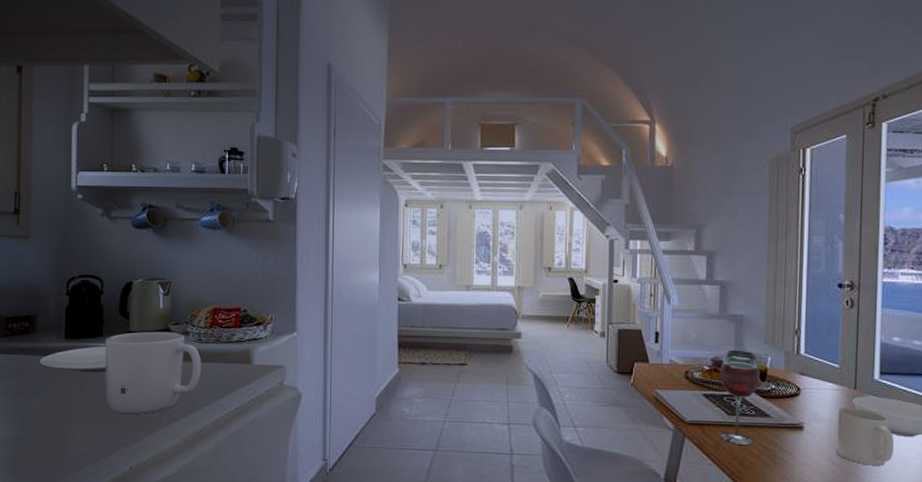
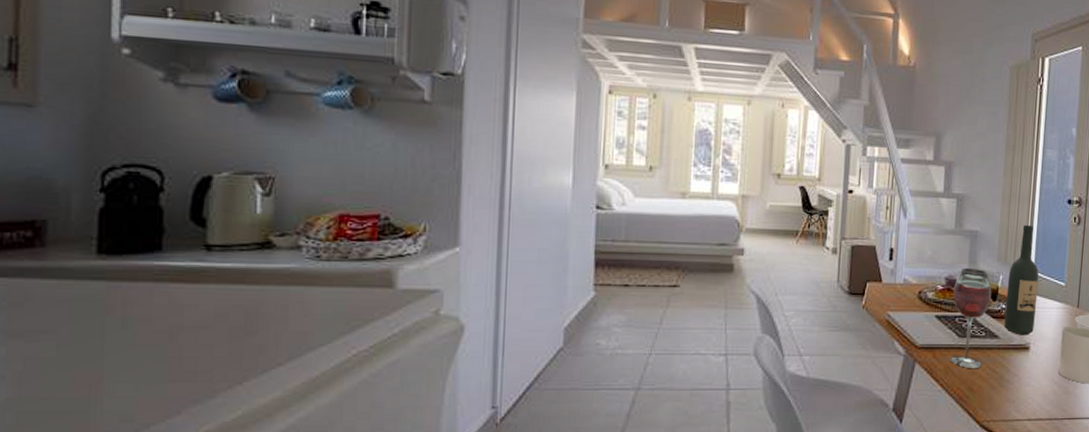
plate: present [39,346,106,373] -> none [51,265,168,303]
mug: present [105,331,202,415] -> none [164,244,320,360]
wine bottle: none [775,308,810,415] -> present [1004,224,1039,336]

